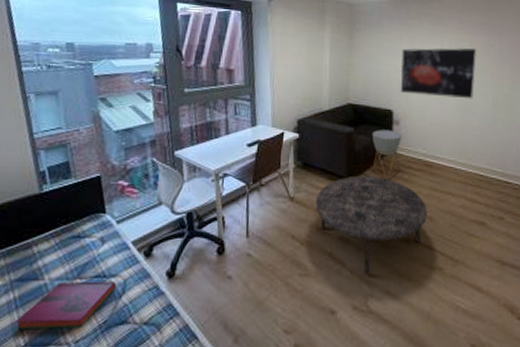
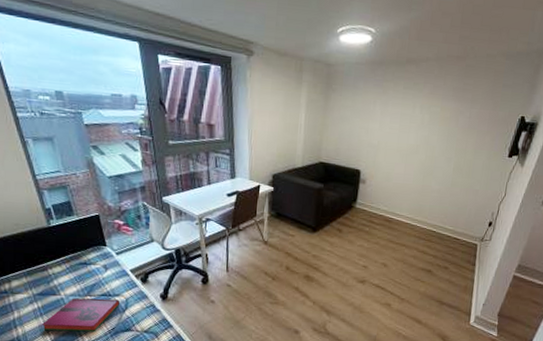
coffee table: present [315,175,427,275] -> none [286,226,383,306]
planter: present [371,130,402,180] -> none [337,187,367,232]
wall art: present [400,47,476,99] -> none [369,111,446,164]

